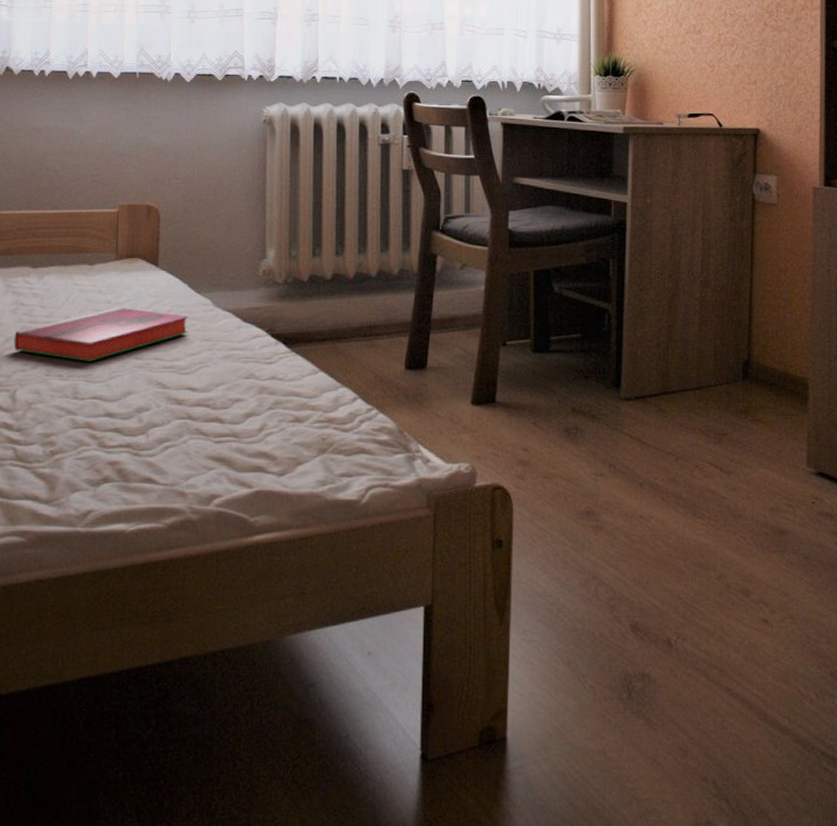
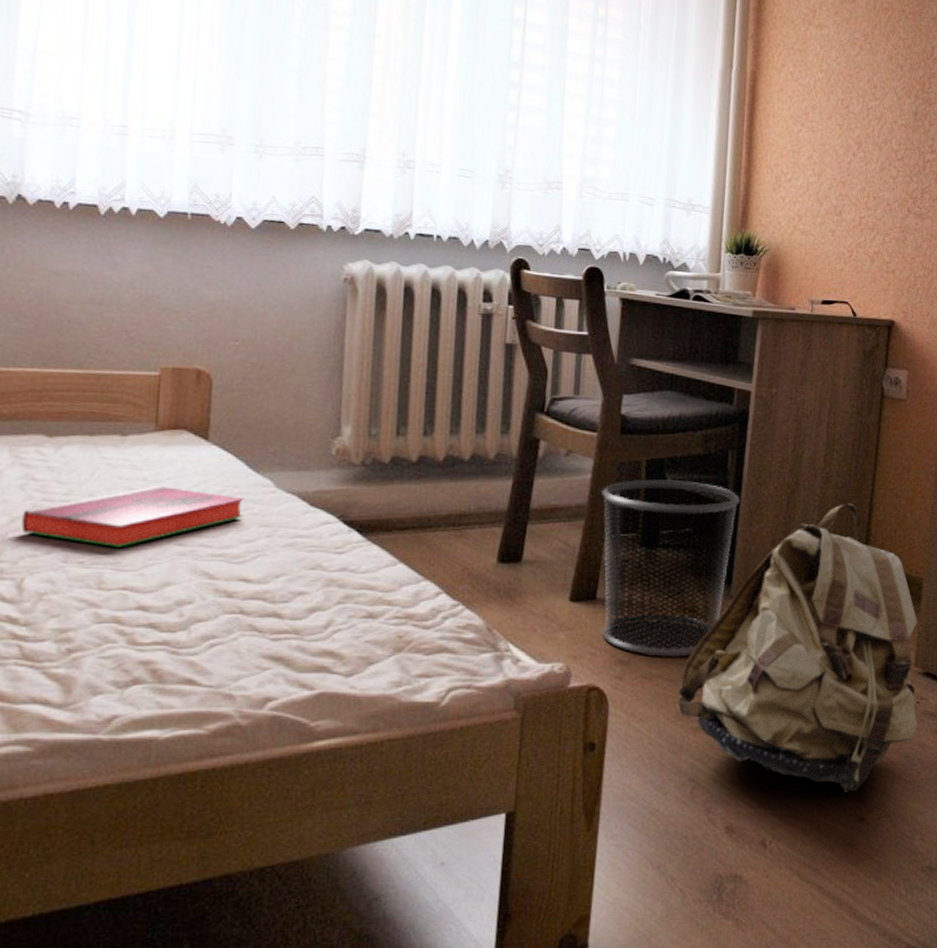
waste bin: none [494,289,624,456] -> present [601,479,741,655]
backpack: none [577,306,815,593] -> present [677,503,918,792]

